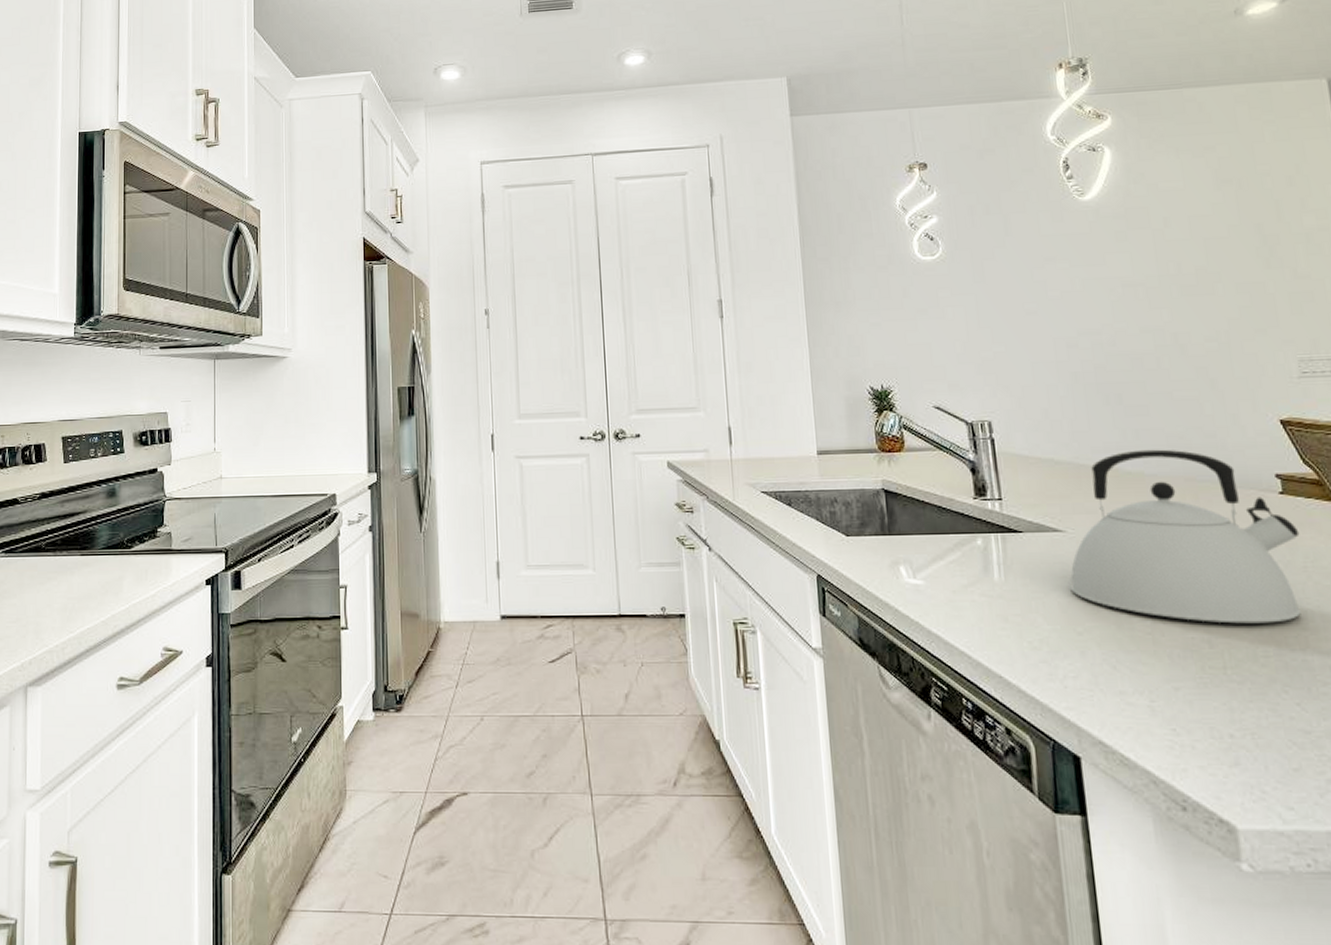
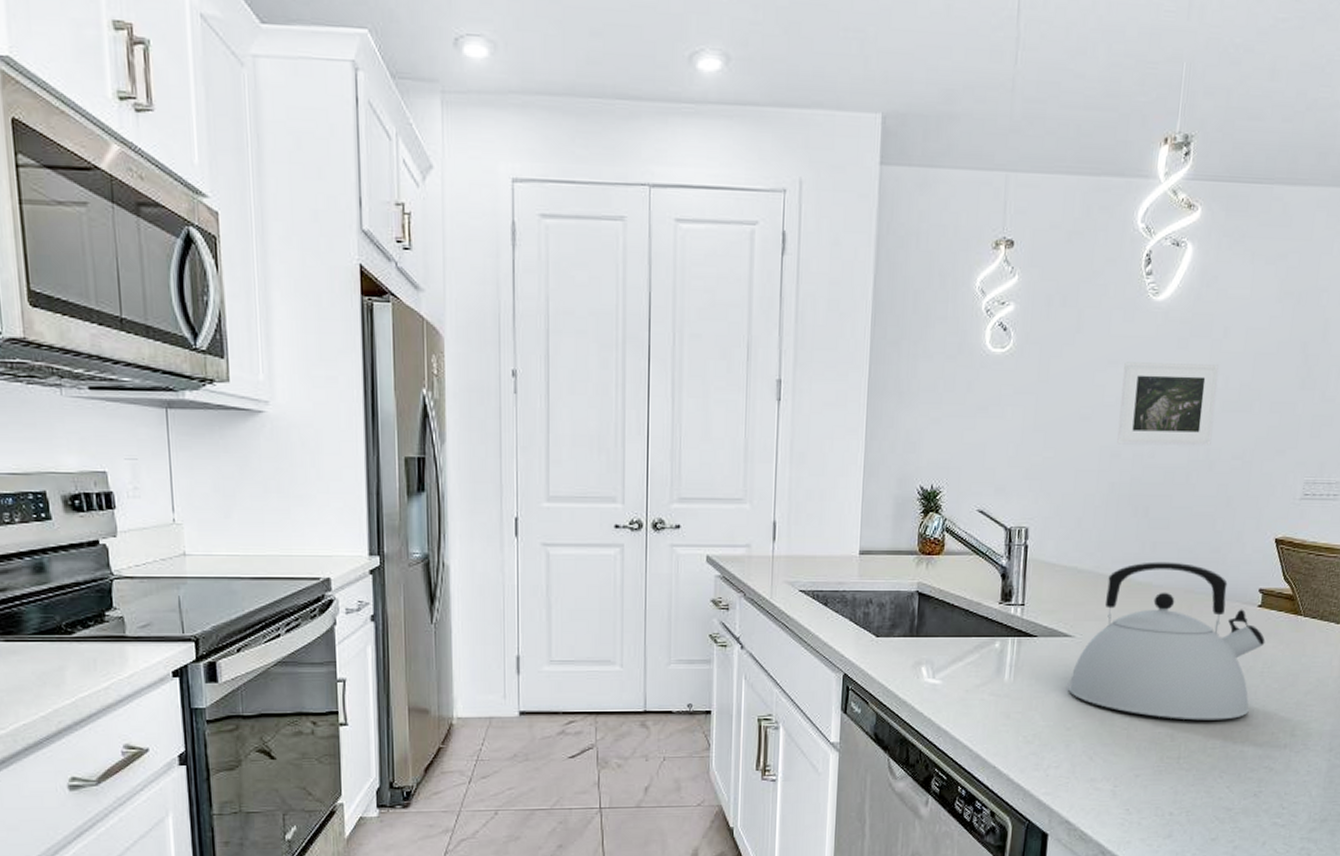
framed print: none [1062,253,1177,335] -> present [1117,362,1220,446]

